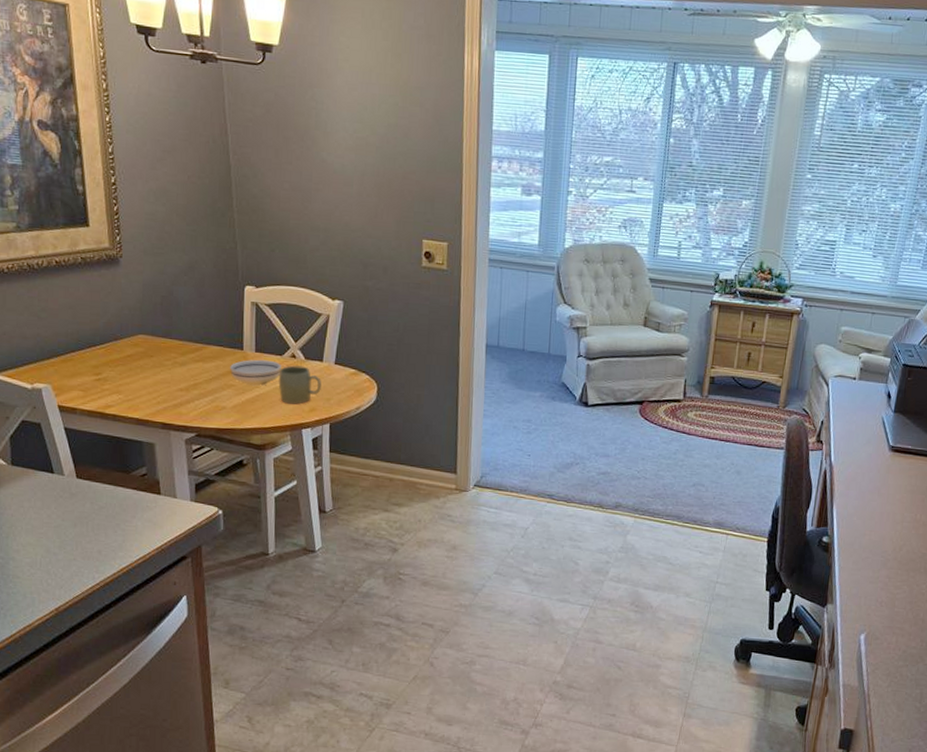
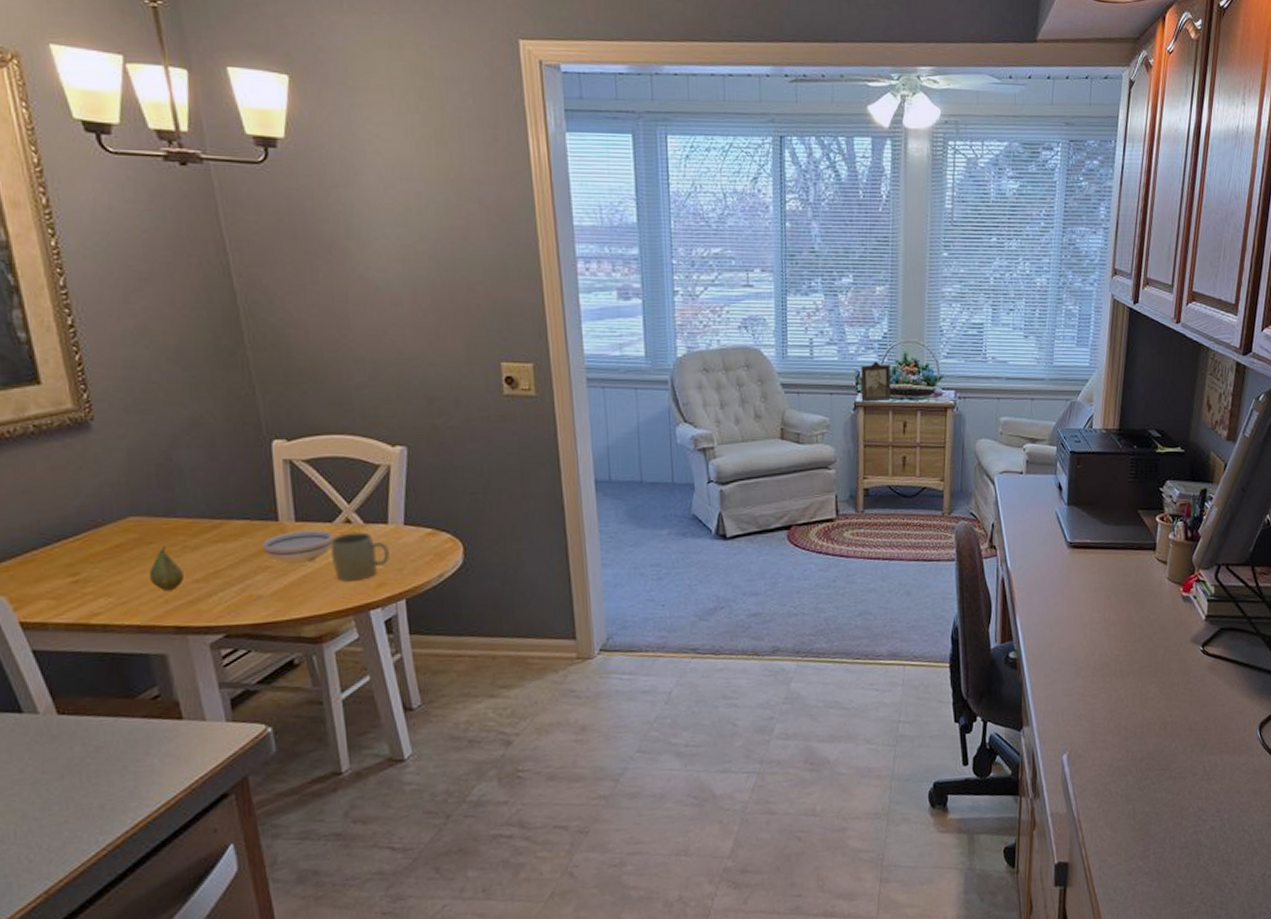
fruit: none [149,360,172,394] -> present [149,546,184,590]
photo frame: none [717,266,747,302] -> present [860,361,891,402]

